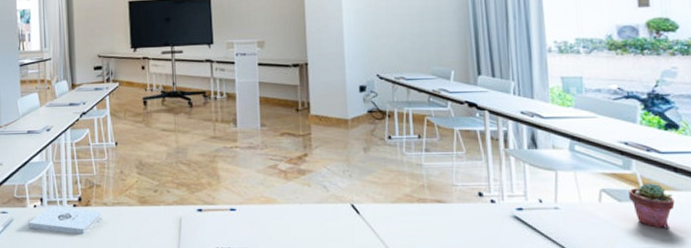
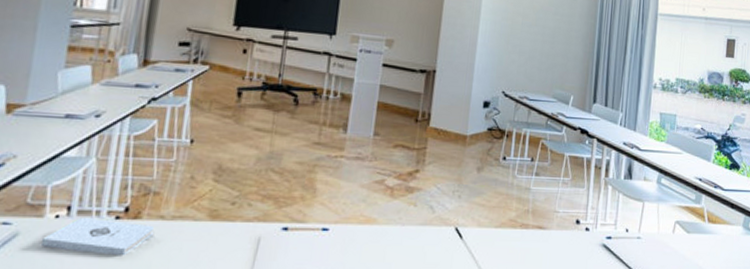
potted succulent: present [629,183,675,228] -> none [696,216,728,259]

